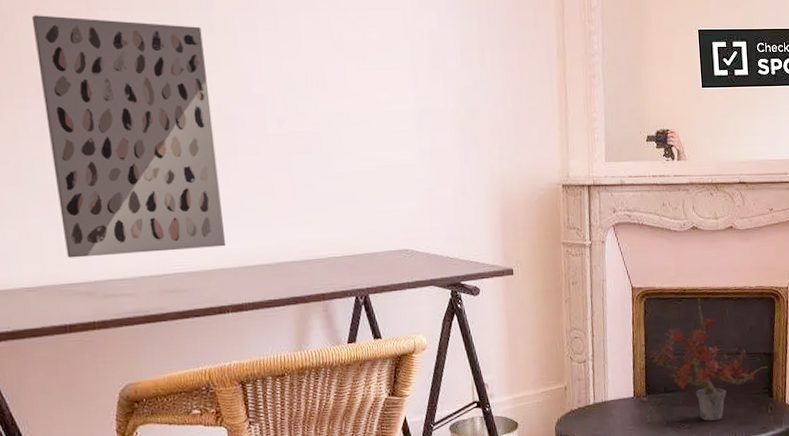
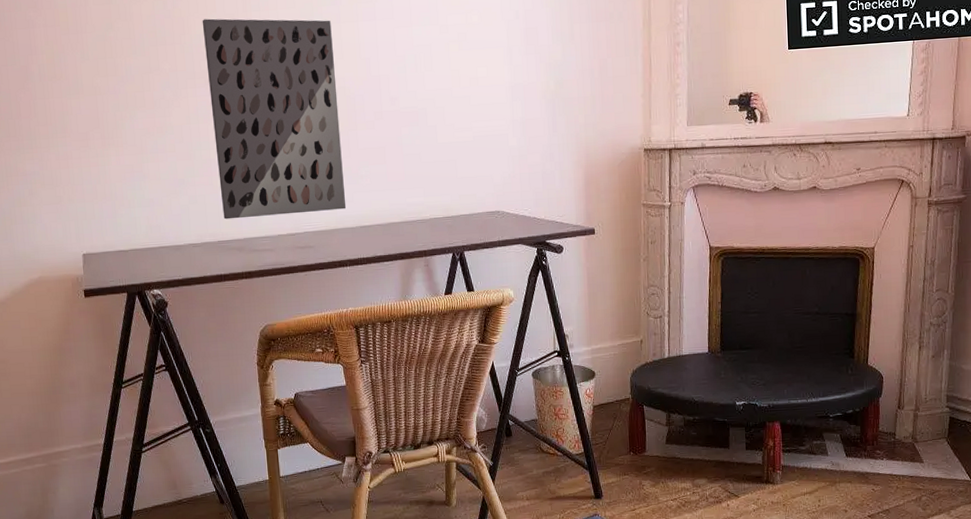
potted plant: present [650,298,768,421] -> none [726,257,849,379]

